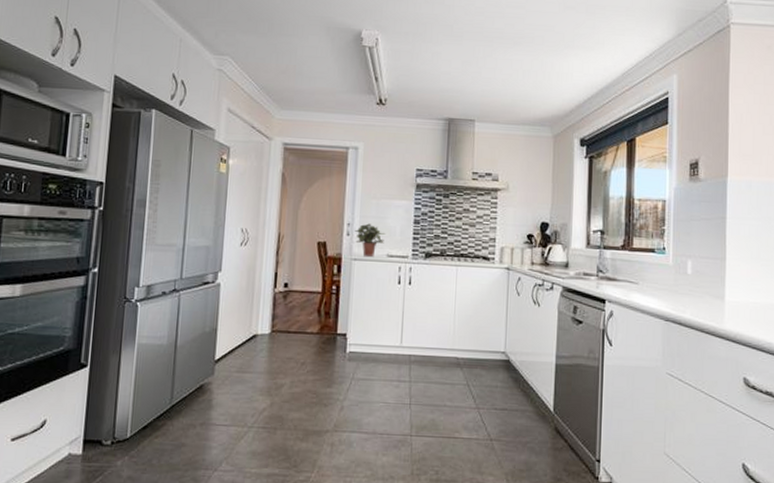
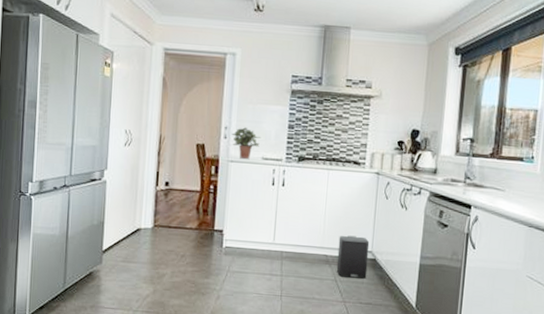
pedal bin: none [468,335,503,382] -> present [336,235,370,279]

